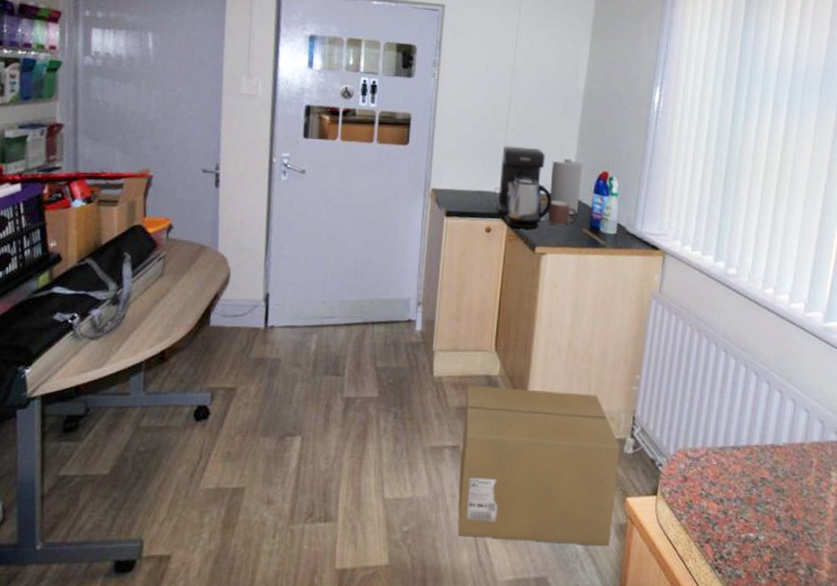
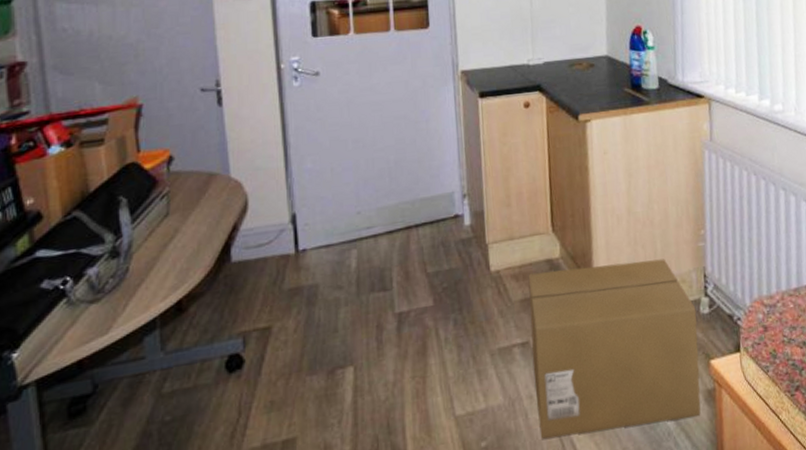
coffee maker: present [496,146,546,216] -> none [529,12,580,87]
kettle: present [507,178,552,229] -> none [541,45,589,99]
mug: present [548,200,576,226] -> none [587,63,616,90]
paper towel holder: present [550,159,583,216] -> none [583,18,617,77]

